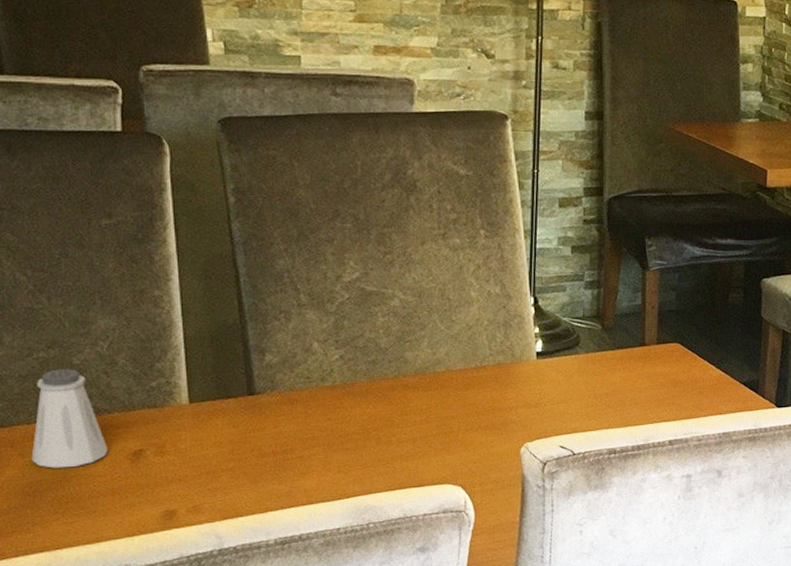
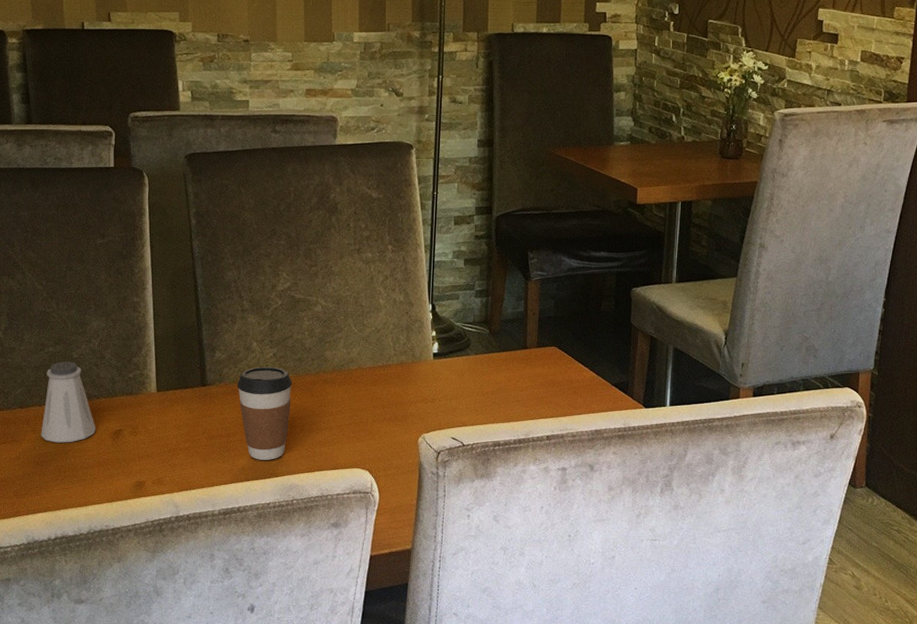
coffee cup: none [294,370,365,479] -> present [237,366,292,460]

